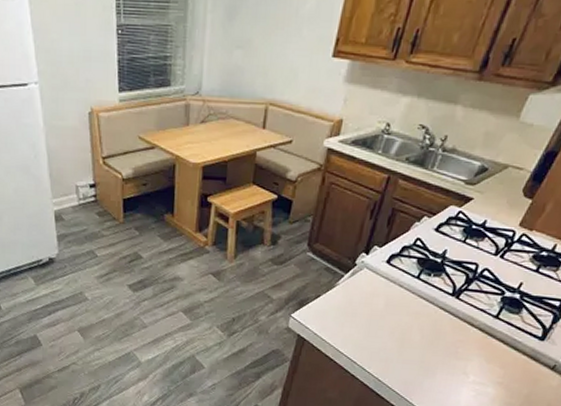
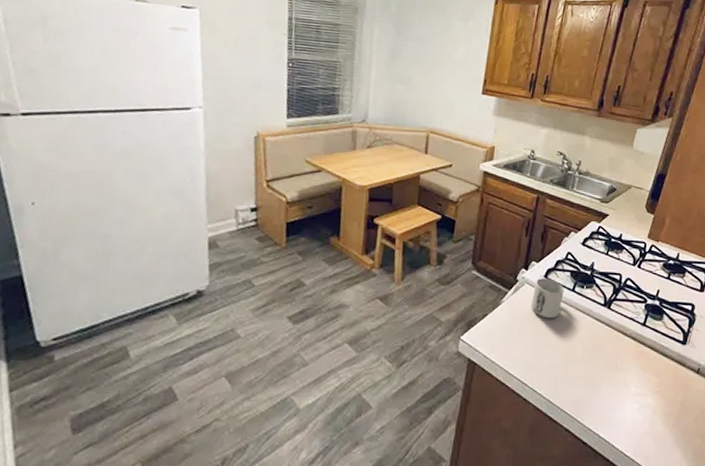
mug: none [368,263,408,304] -> present [530,278,564,319]

